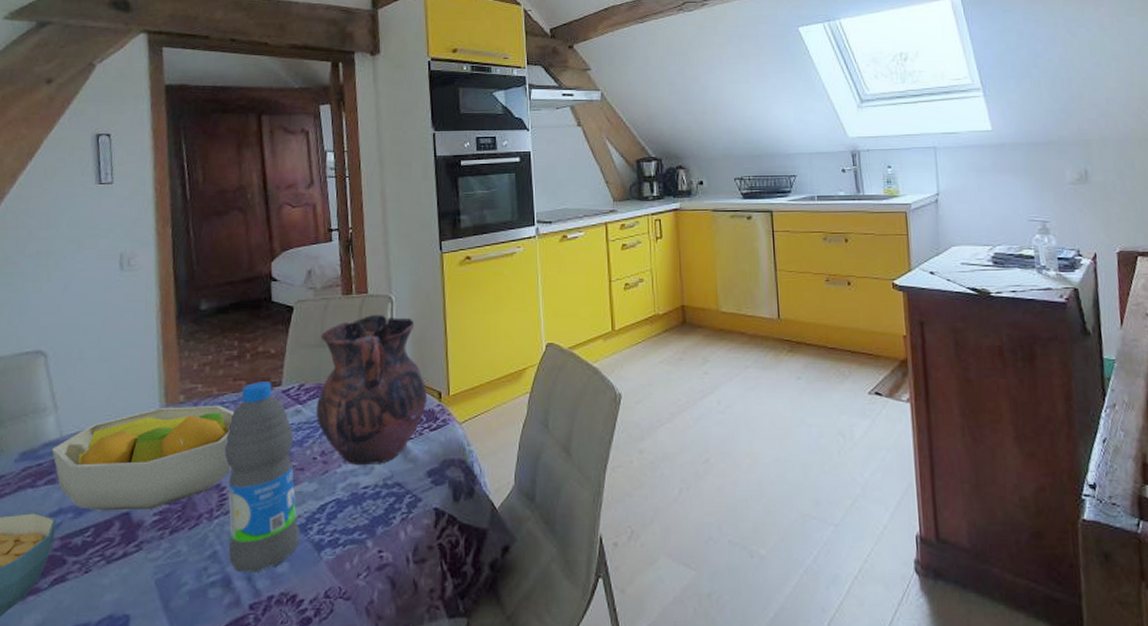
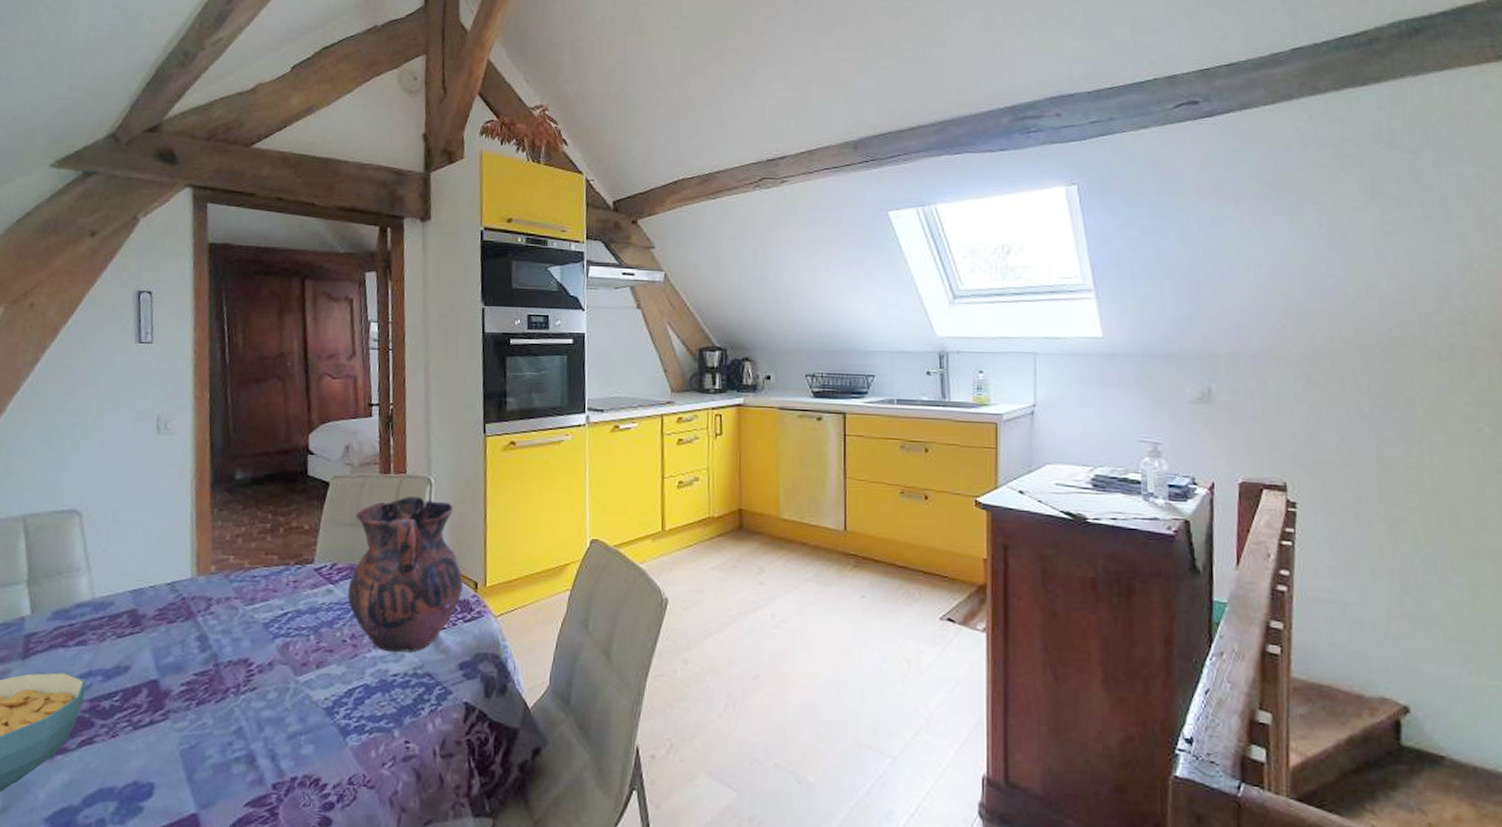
fruit bowl: present [52,406,235,511] -> none [83,577,266,679]
water bottle: present [224,381,299,574] -> none [253,557,326,753]

